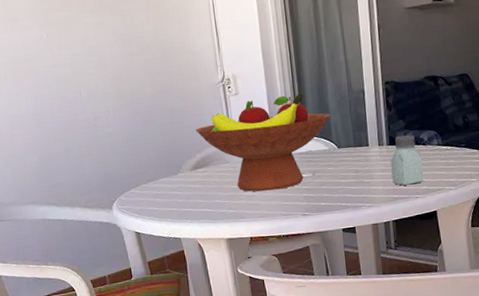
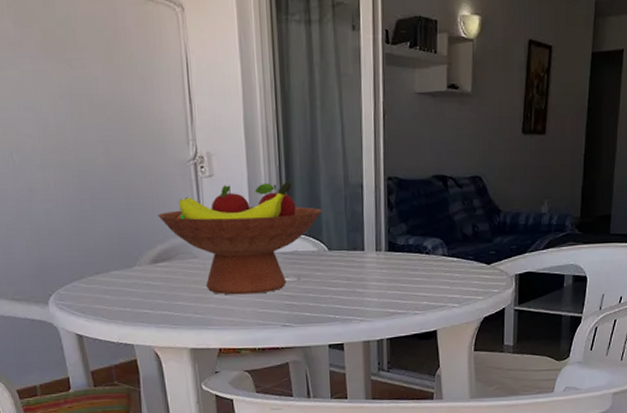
saltshaker: present [390,135,424,186] -> none [388,241,425,299]

